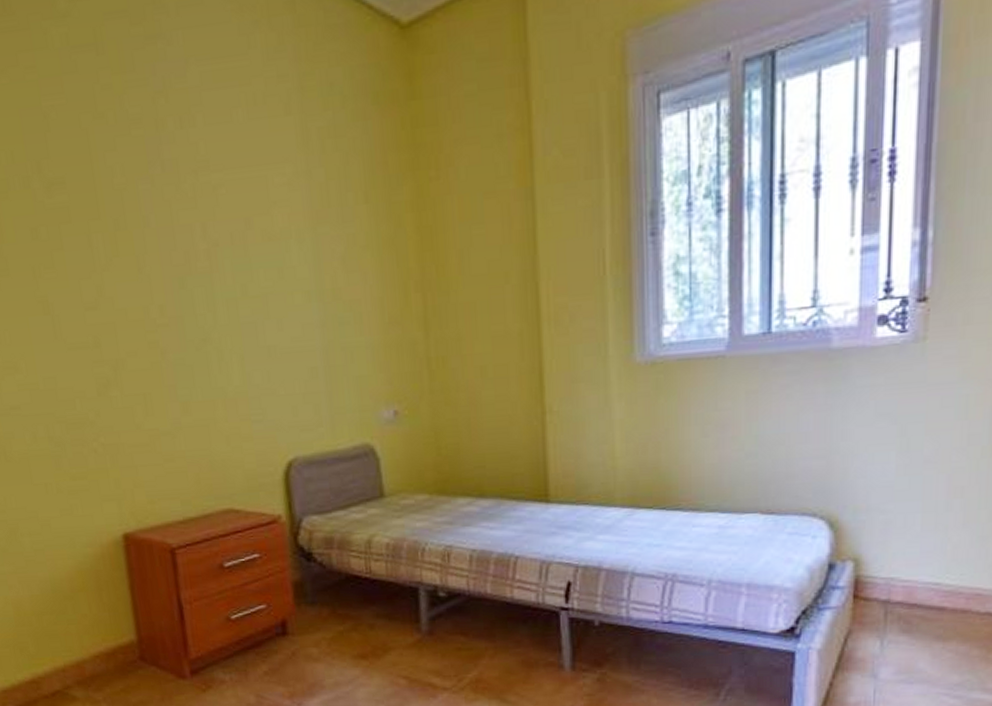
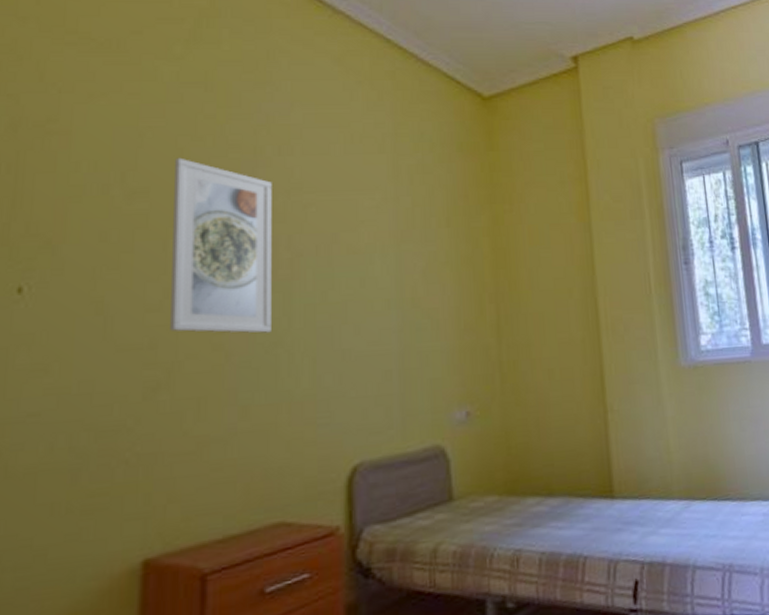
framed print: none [82,140,199,330] -> present [170,157,272,333]

